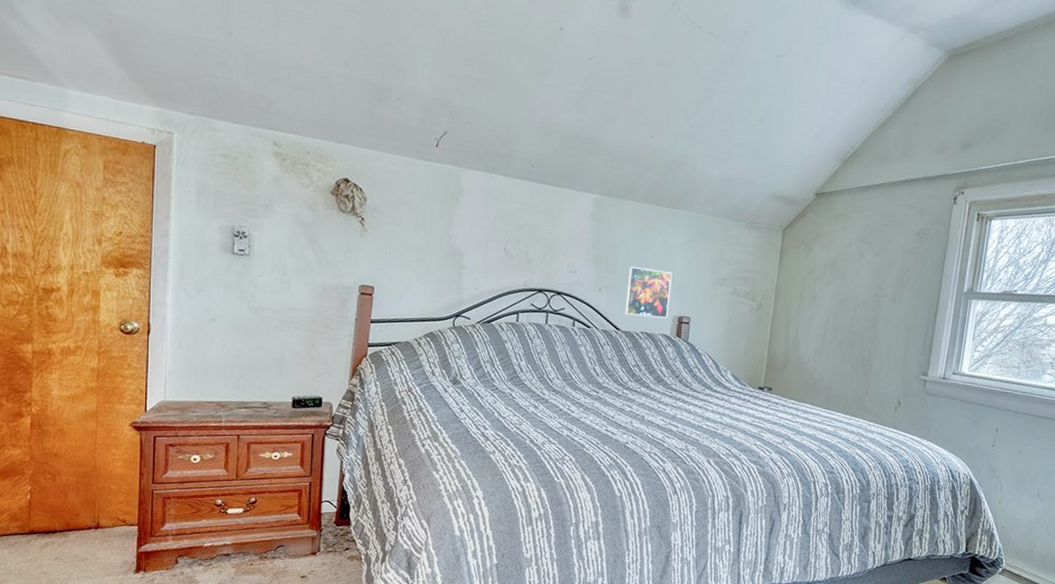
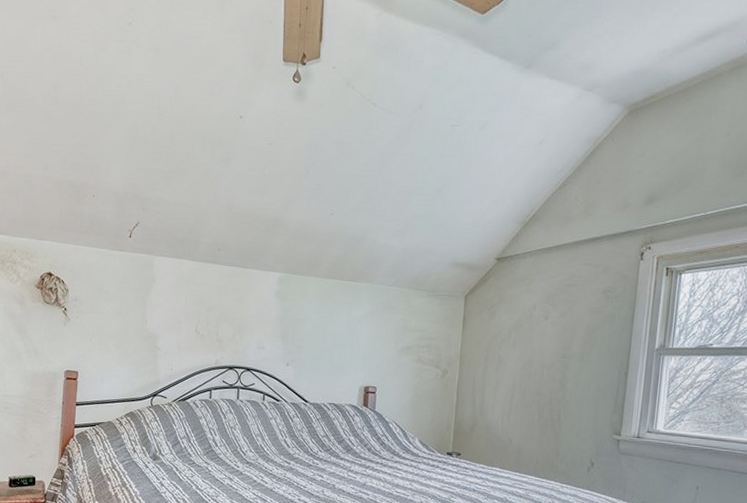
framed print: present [623,266,673,318] -> none [311,339,357,389]

